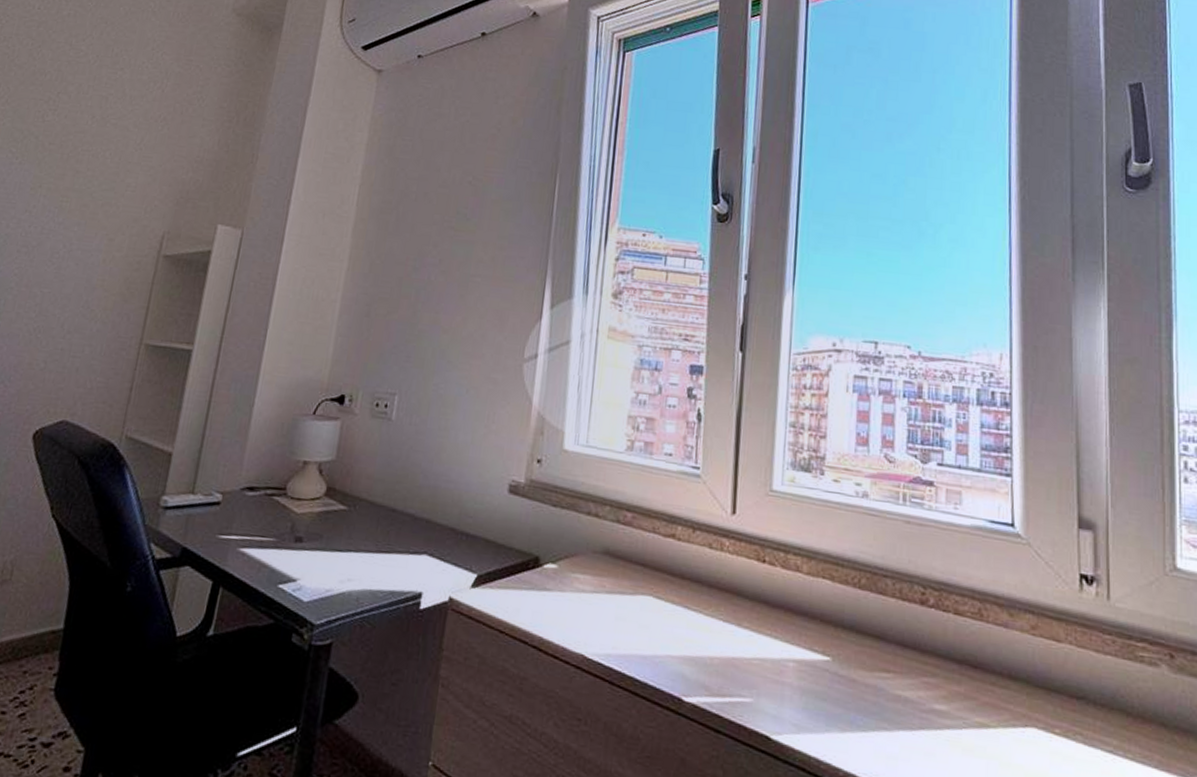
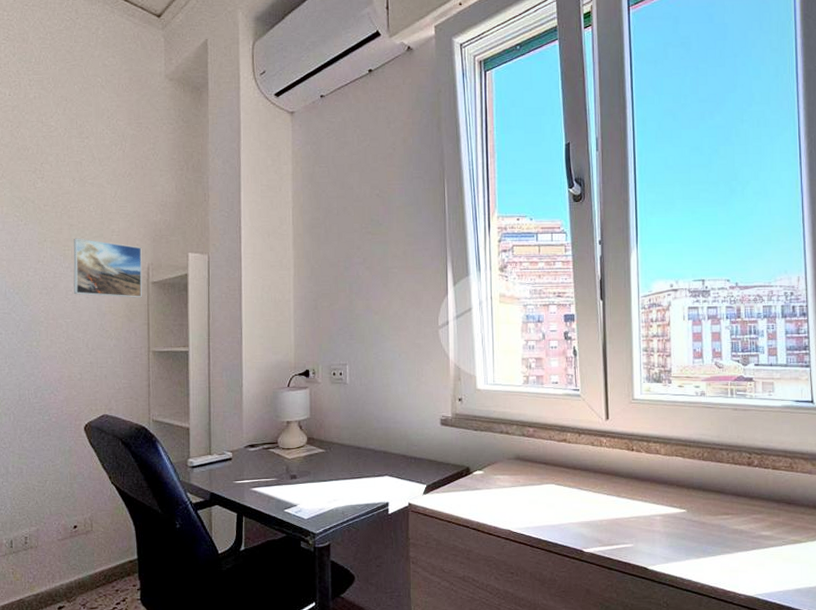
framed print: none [61,188,160,274] -> present [73,238,142,298]

